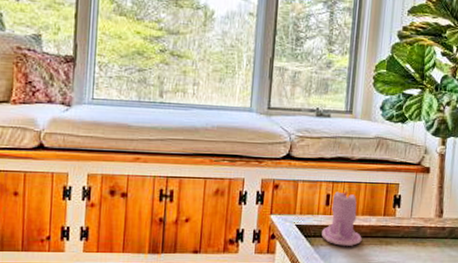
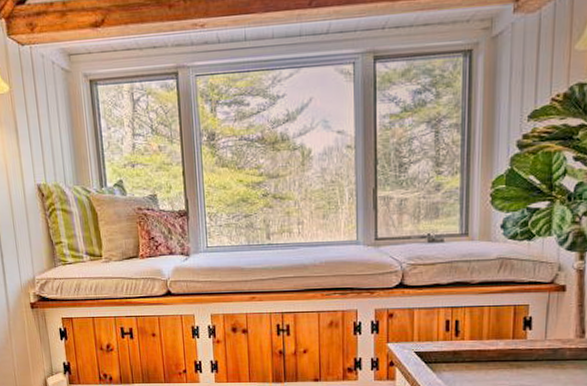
candle: present [322,186,362,246] -> none [443,311,489,371]

